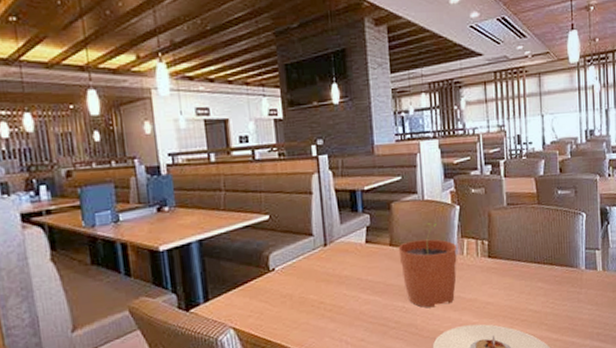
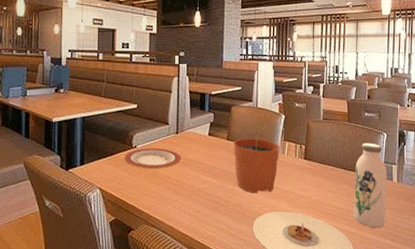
plate: none [260,267,335,296] -> present [124,147,181,170]
water bottle: none [551,226,592,330] -> present [354,142,387,228]

